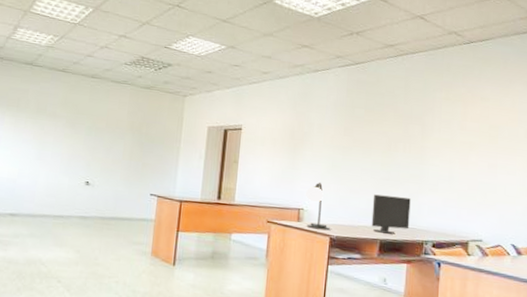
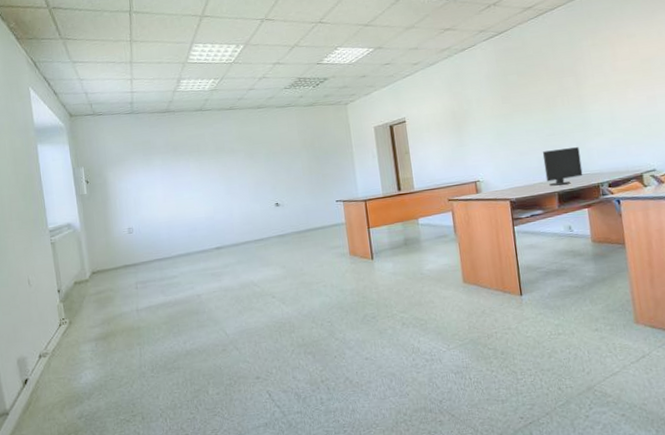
desk lamp: present [305,182,331,231] -> none [477,152,509,197]

